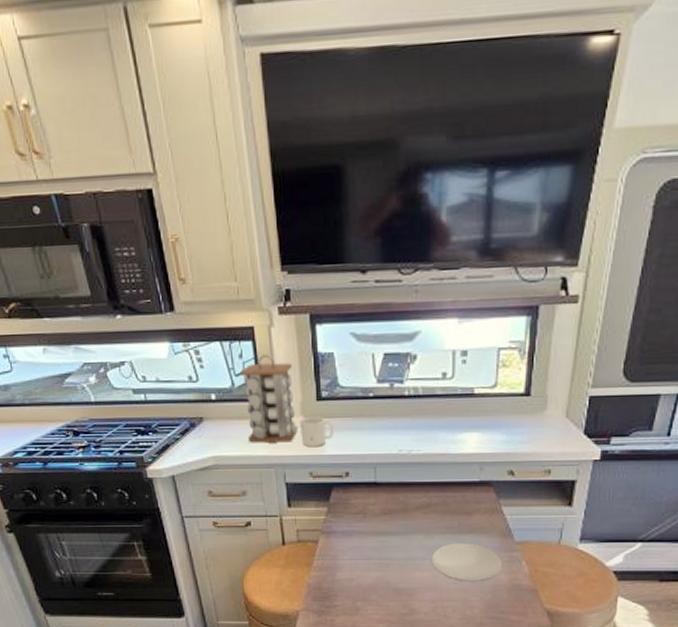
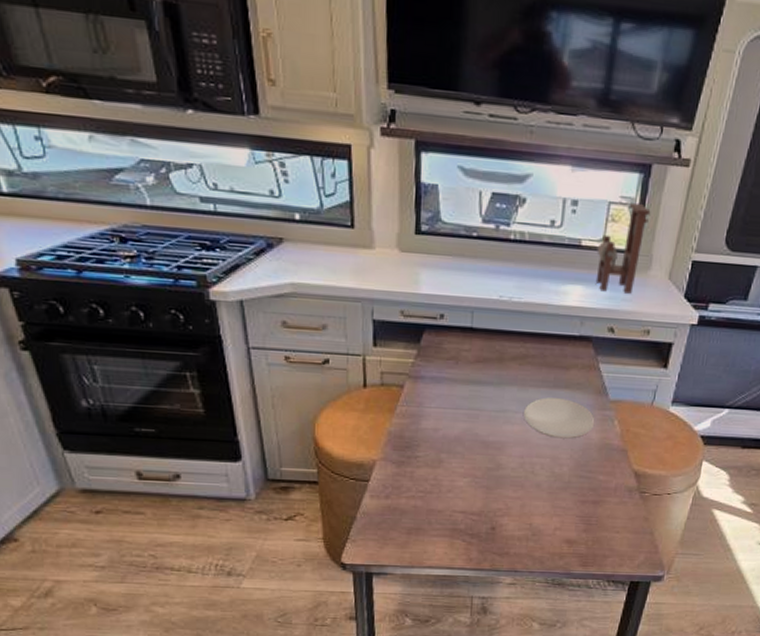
spice rack: present [239,354,298,443] -> none [330,177,392,276]
mug: present [300,416,334,448] -> none [394,250,431,285]
paper towel holder: none [490,345,542,436] -> present [595,202,651,294]

